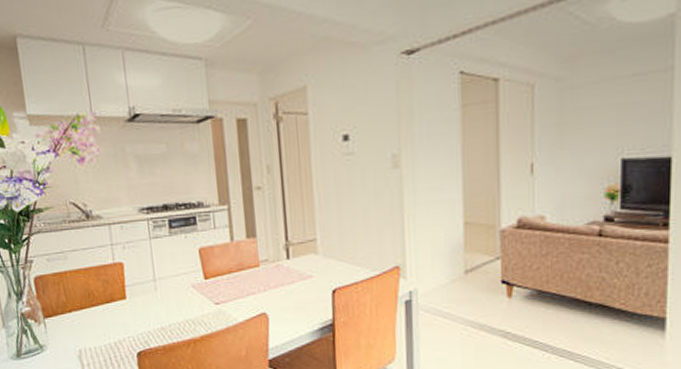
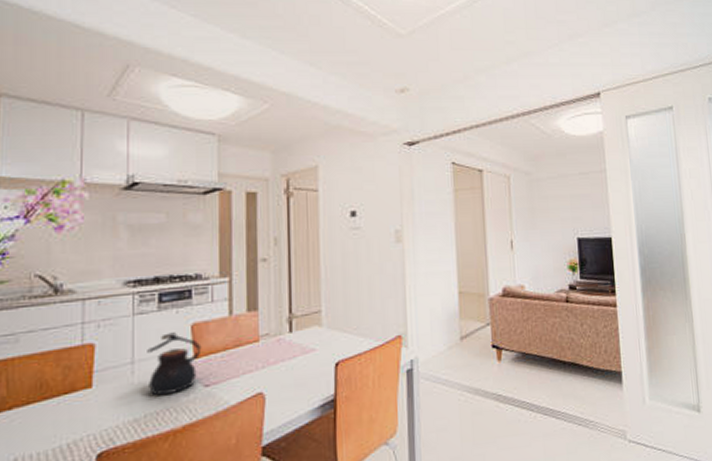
teapot: none [165,255,210,310] -> present [147,332,202,396]

